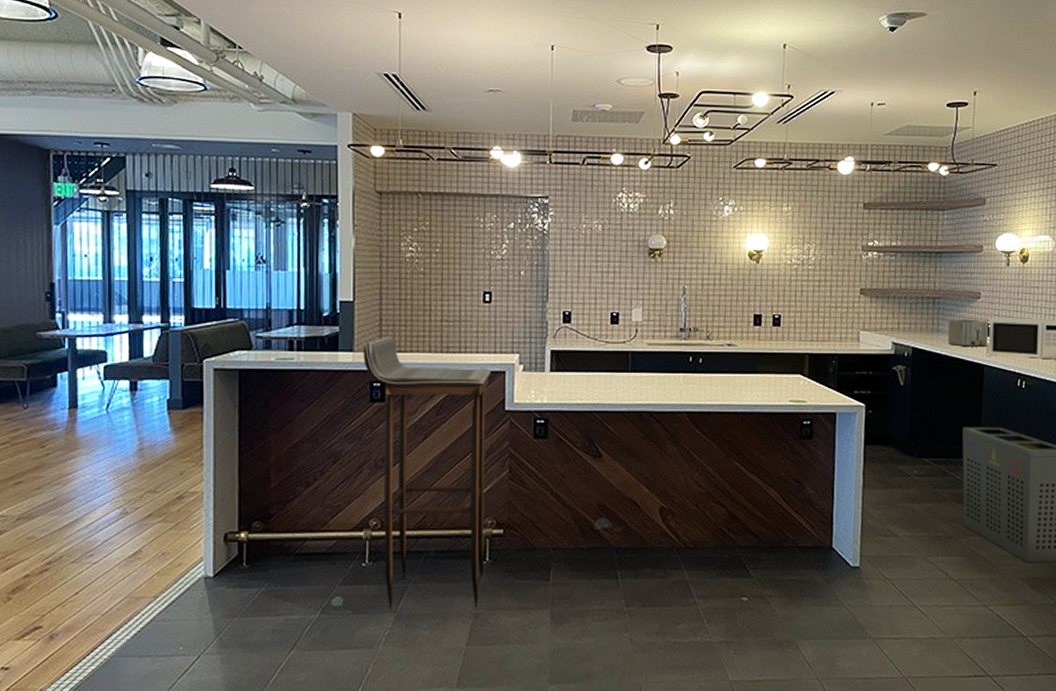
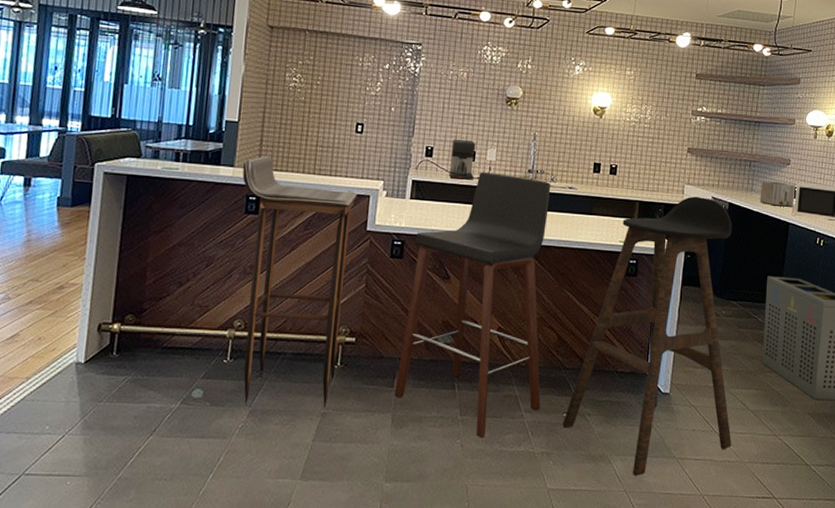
bar stool: none [551,334,714,630] -> present [394,171,551,438]
coffee maker: none [590,301,619,345] -> present [448,139,476,180]
bar stool: none [742,343,935,661] -> present [563,196,732,476]

